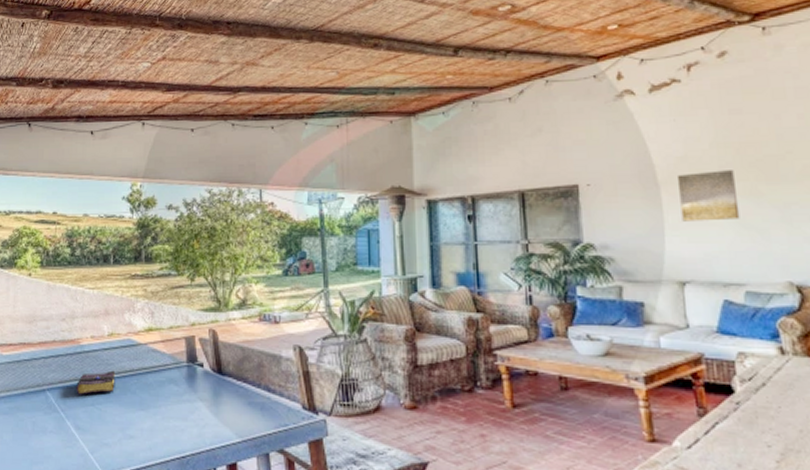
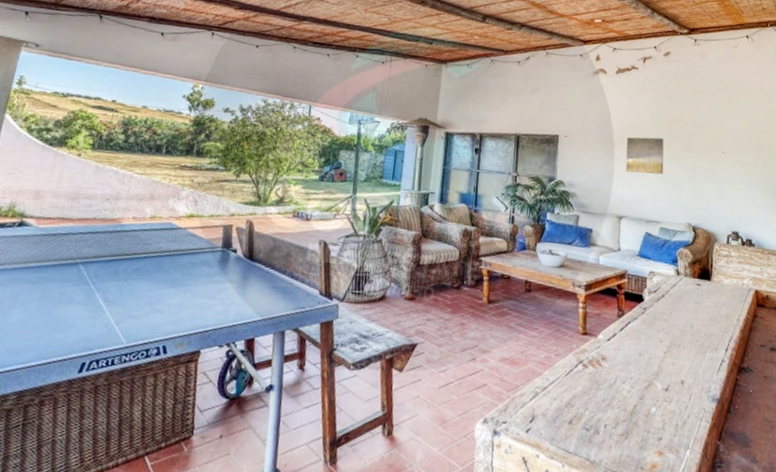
book: present [76,370,116,395] -> none [110,249,152,271]

